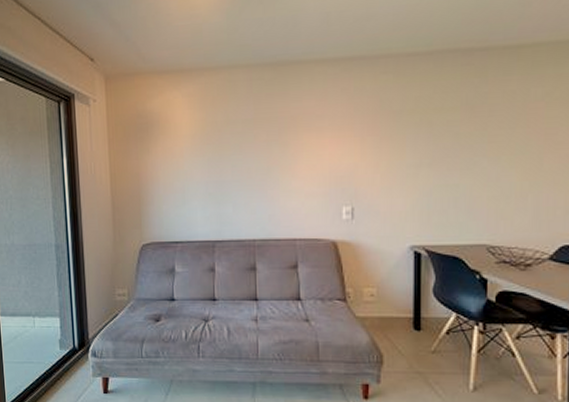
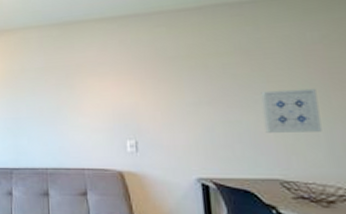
wall art: none [480,150,531,197] -> present [261,88,322,133]

